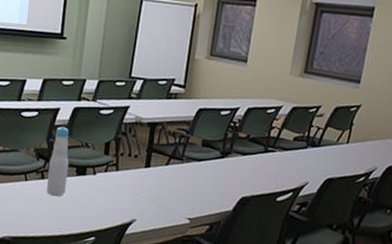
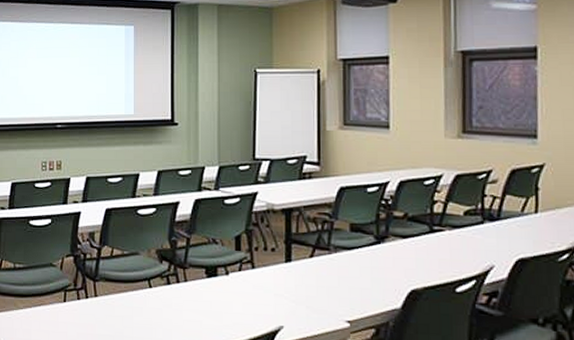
bottle: present [46,126,69,196] -> none [173,222,197,303]

